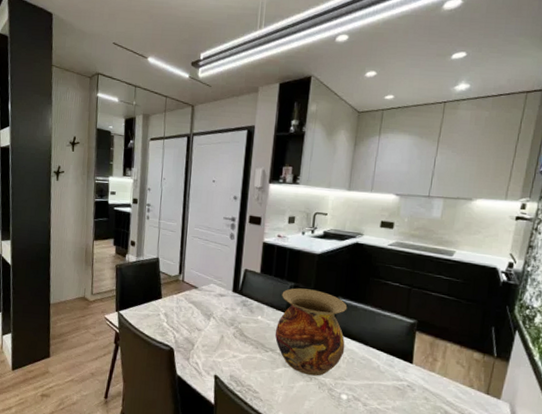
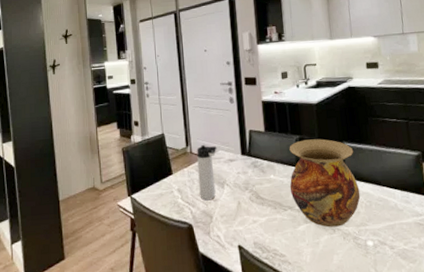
thermos bottle: none [185,275,210,329] -> present [197,145,217,201]

